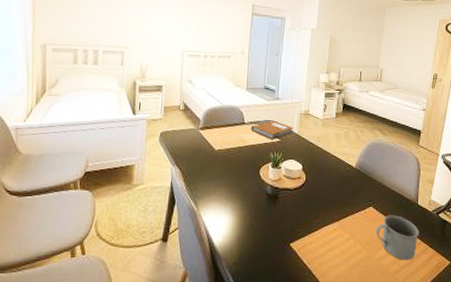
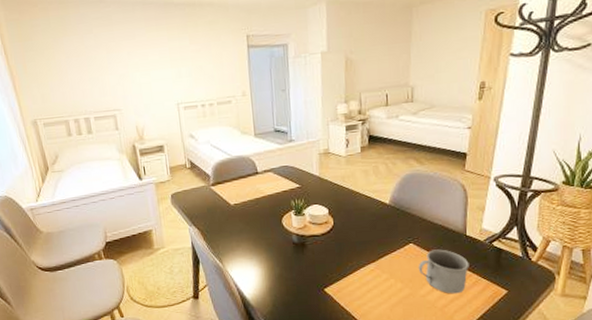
notebook: present [251,120,293,140] -> none [266,165,314,186]

